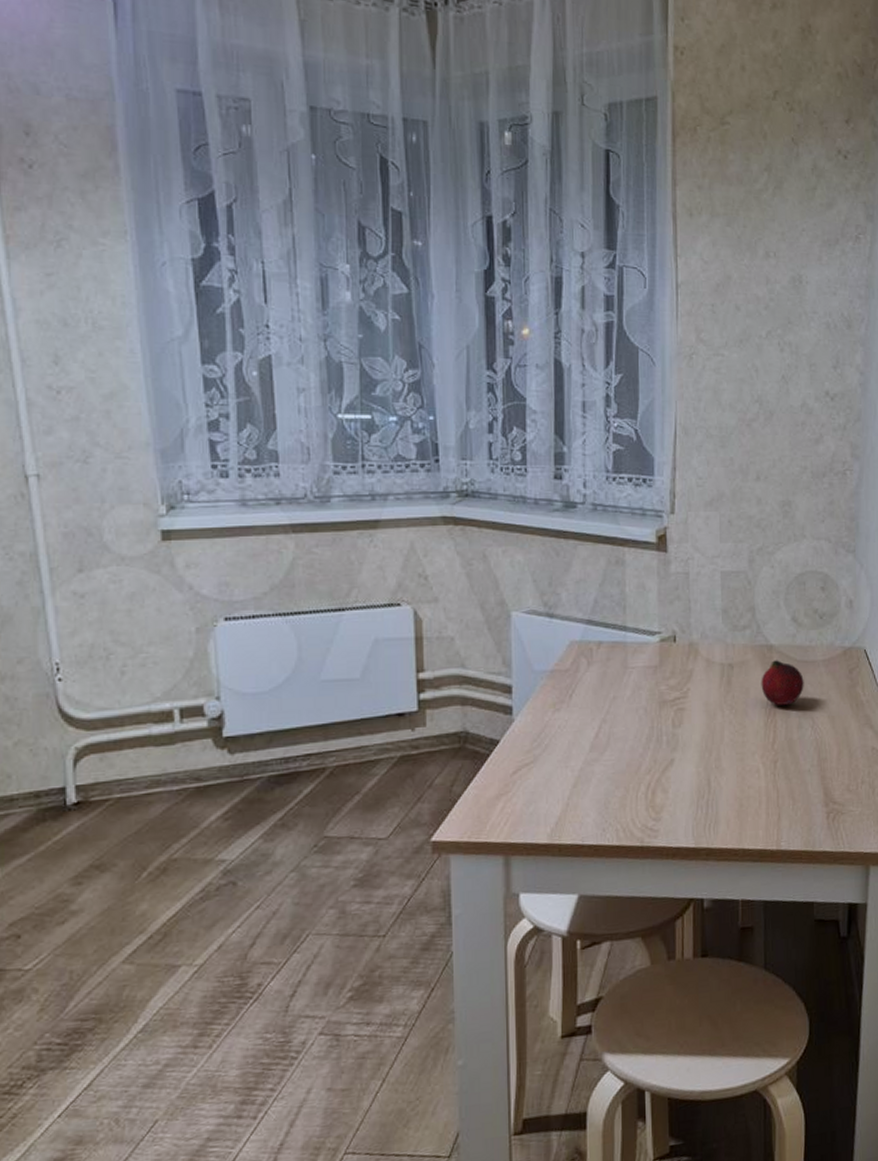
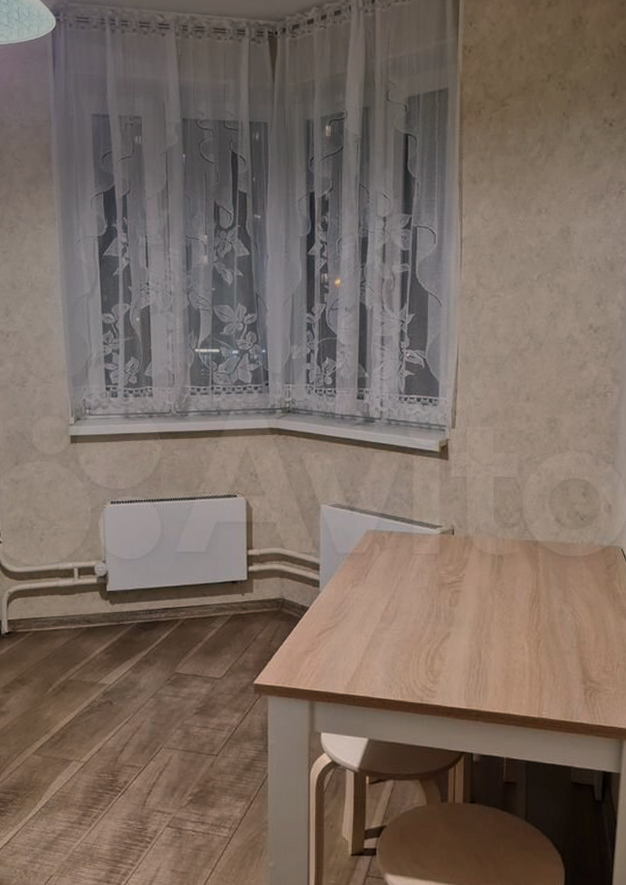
fruit: present [761,660,804,705] -> none [527,554,566,593]

